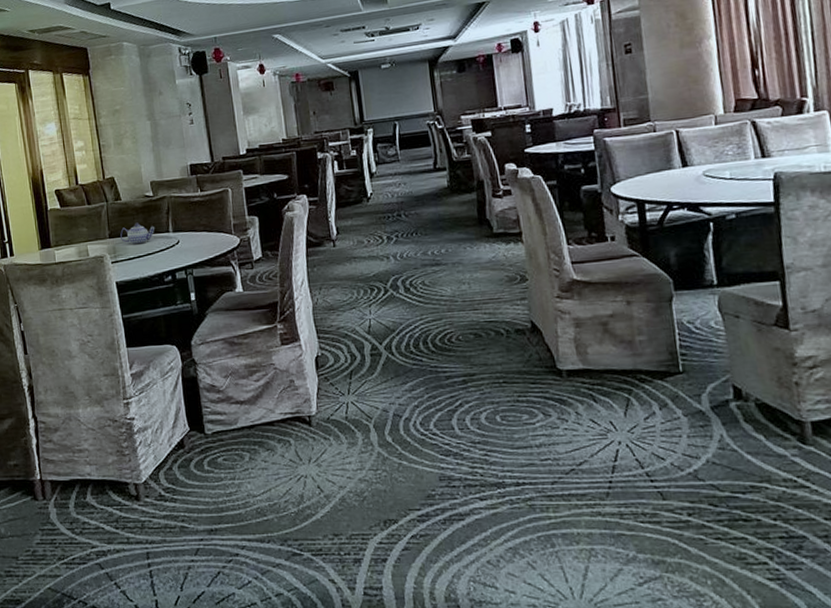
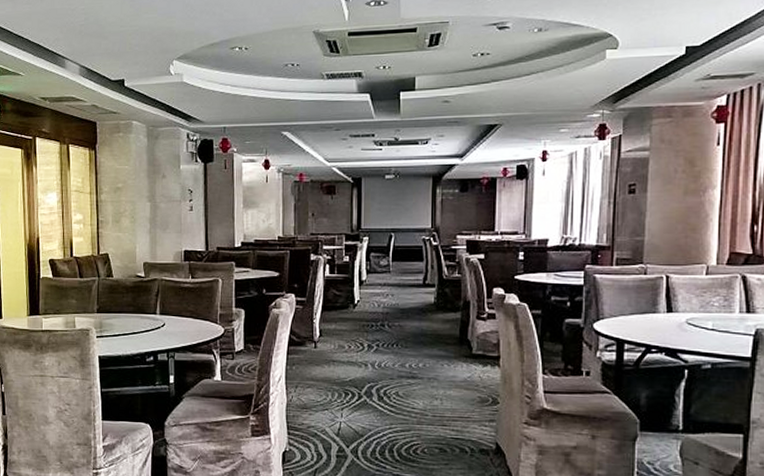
teapot: present [120,222,155,246] -> none [108,301,143,324]

